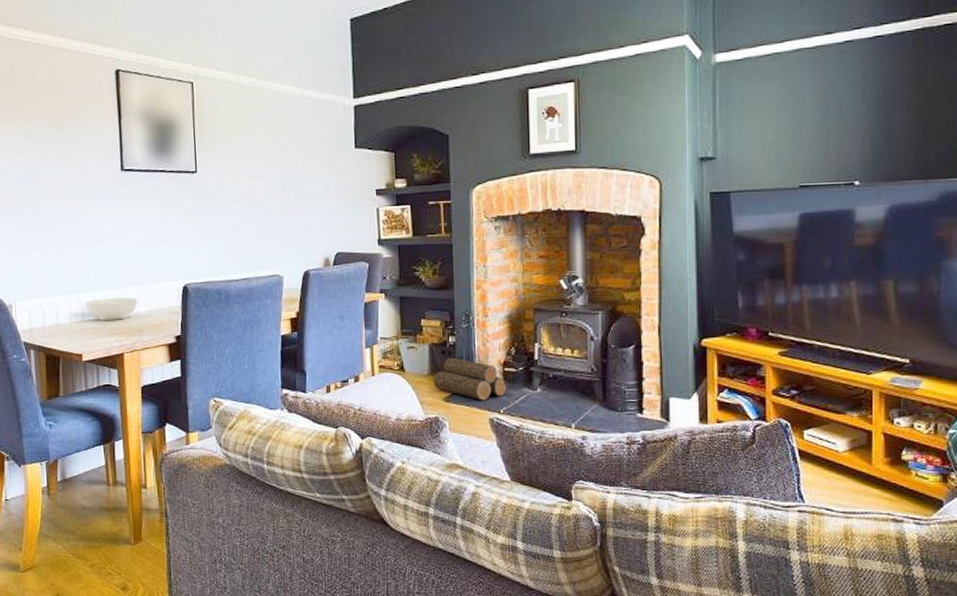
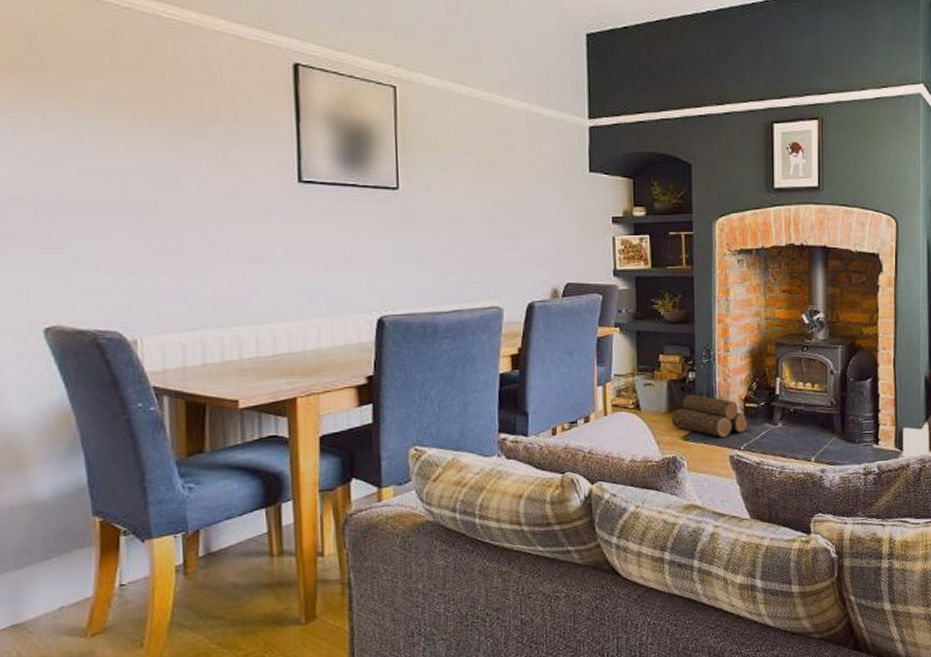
bowl: present [84,297,138,321] -> none [242,332,318,359]

